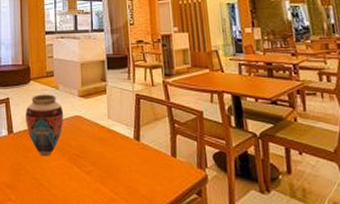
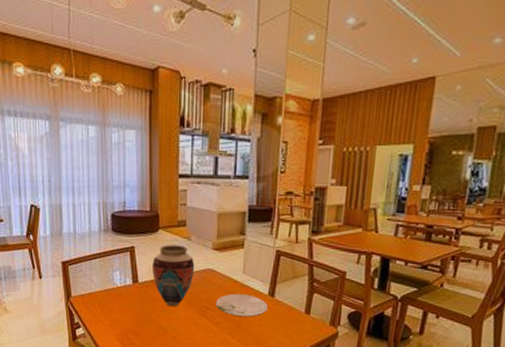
plate: none [86,139,135,164] -> present [216,293,268,318]

